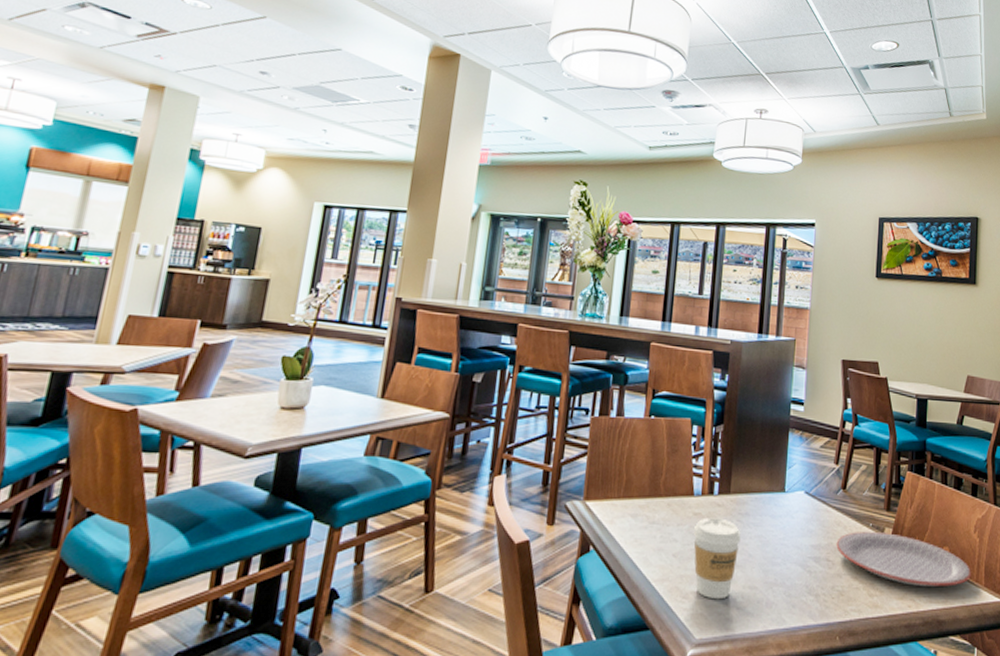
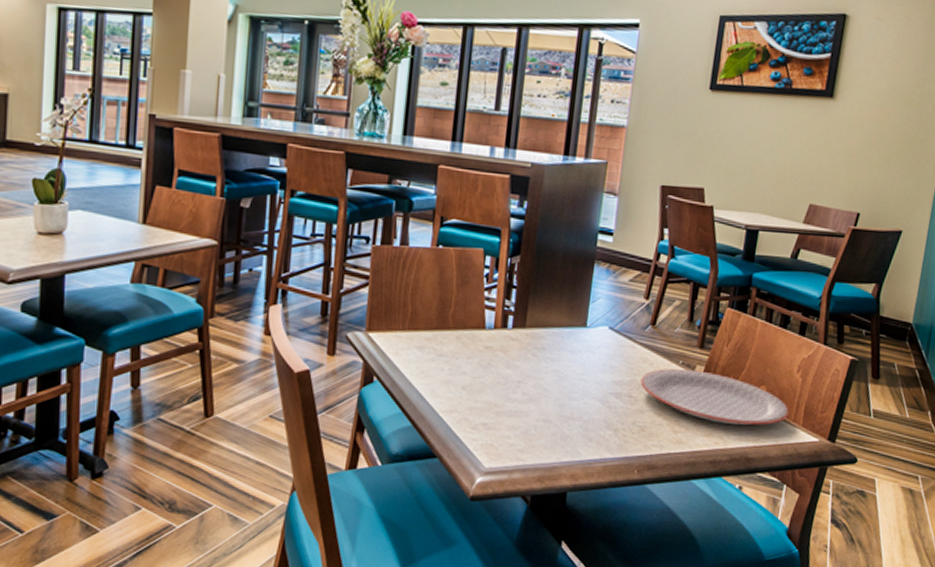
coffee cup: present [693,517,741,600] -> none [483,351,536,432]

